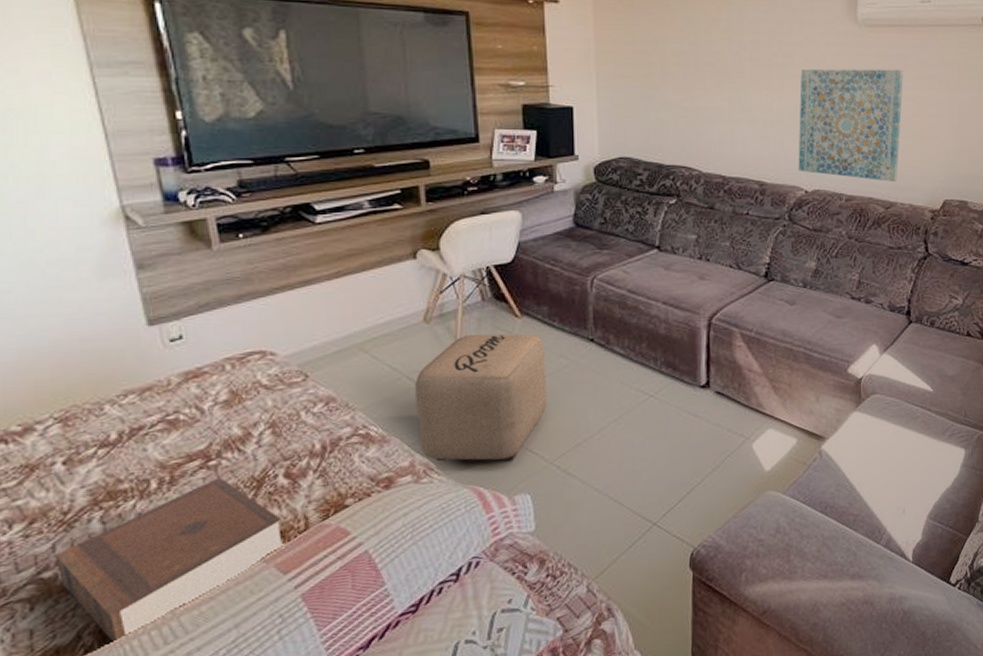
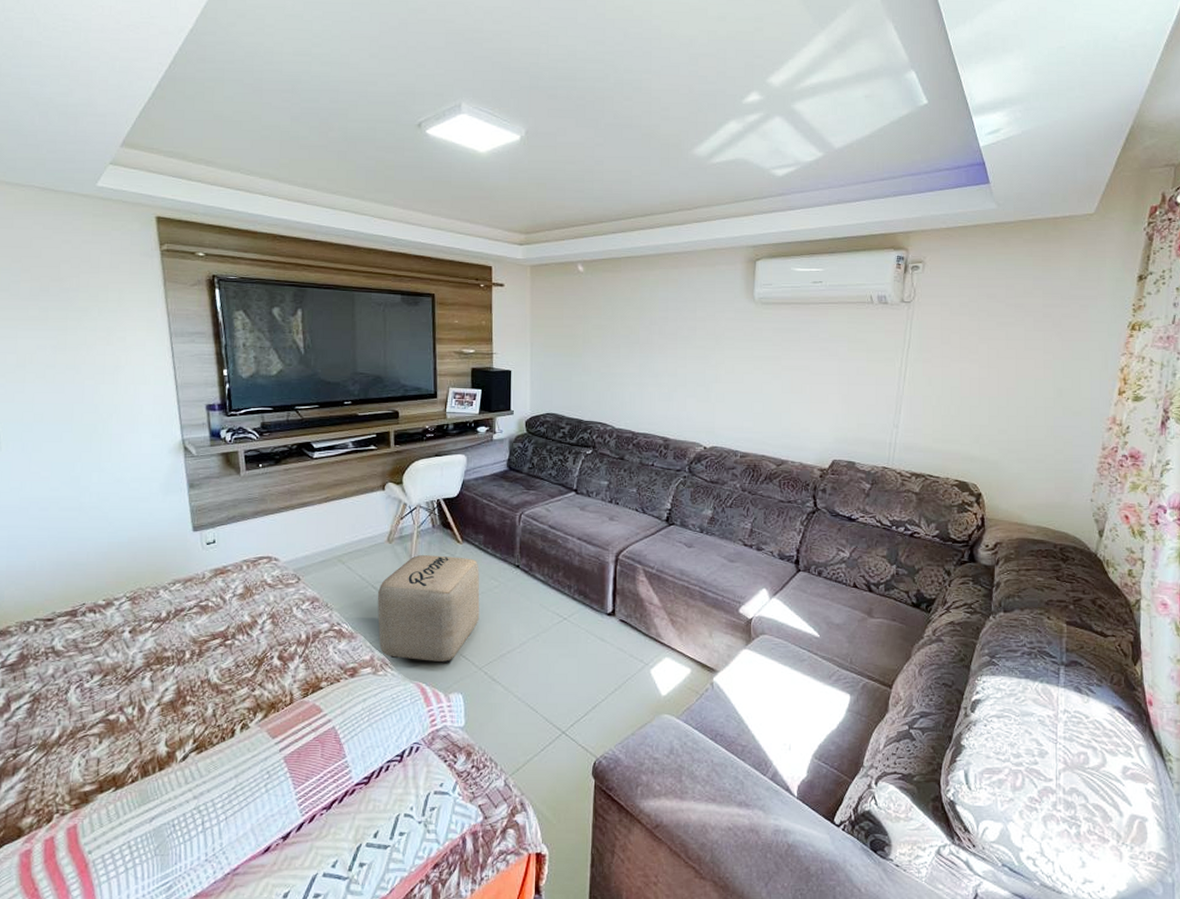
book: present [54,477,286,642] -> none [118,654,276,776]
wall art: present [798,68,903,182] -> none [698,340,796,441]

